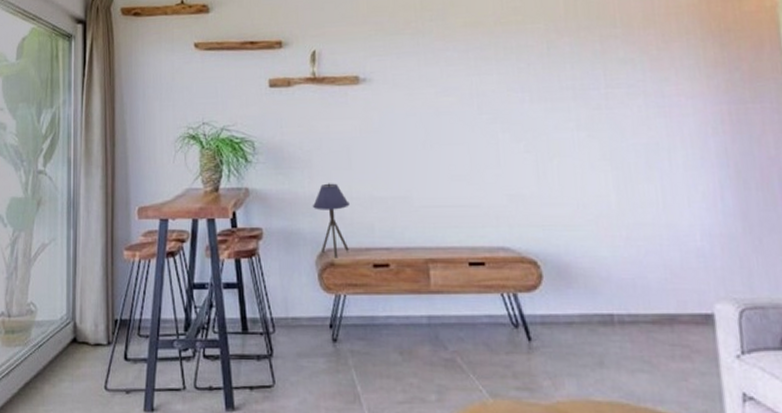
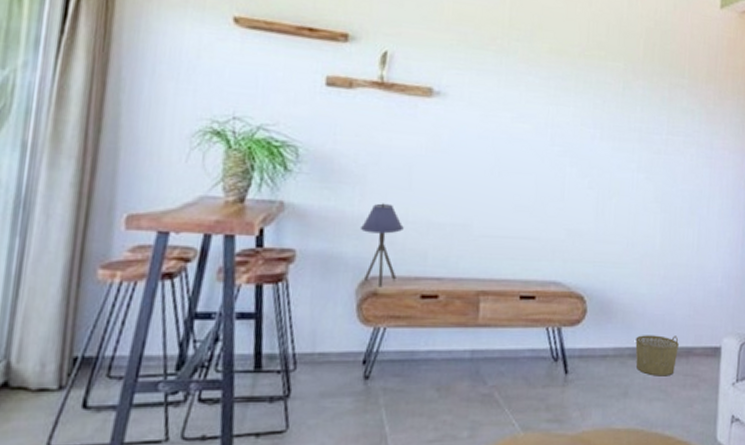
basket: none [604,301,659,346] -> present [635,335,679,376]

